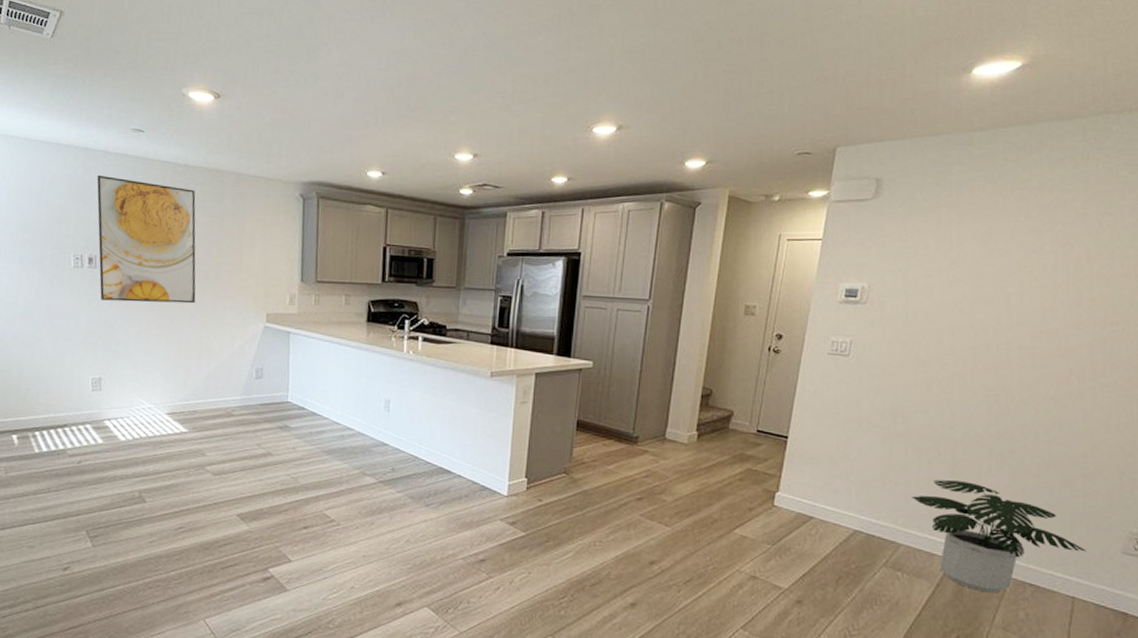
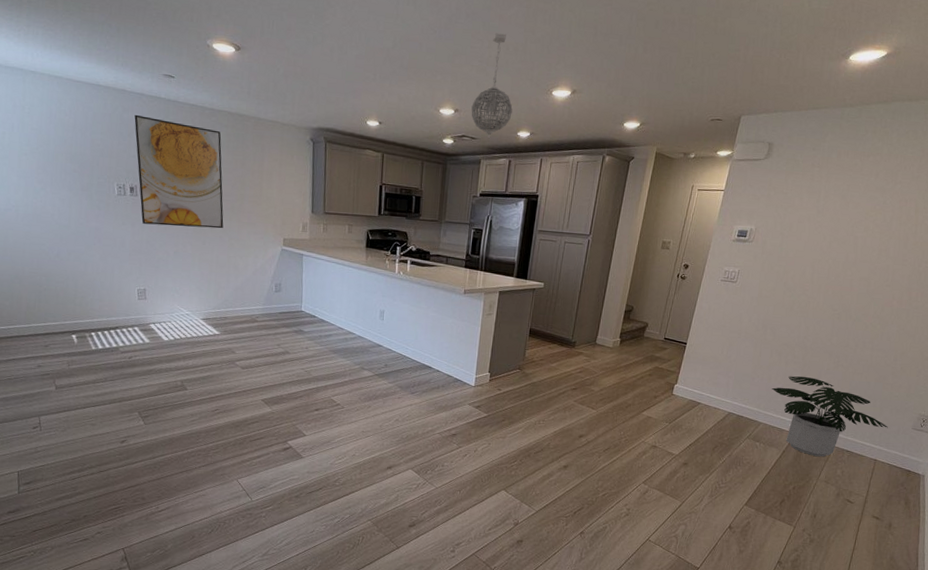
pendant light: none [493,64,544,187] -> present [471,33,513,139]

